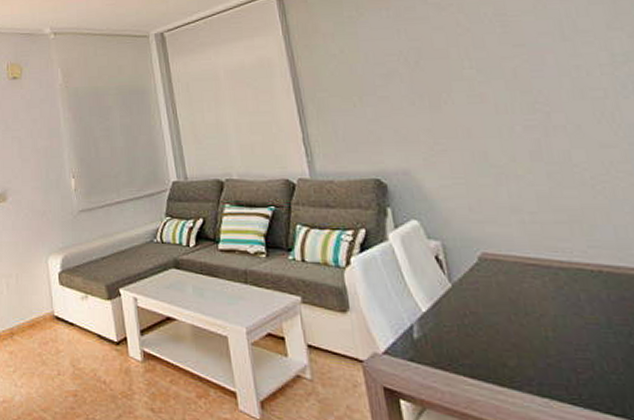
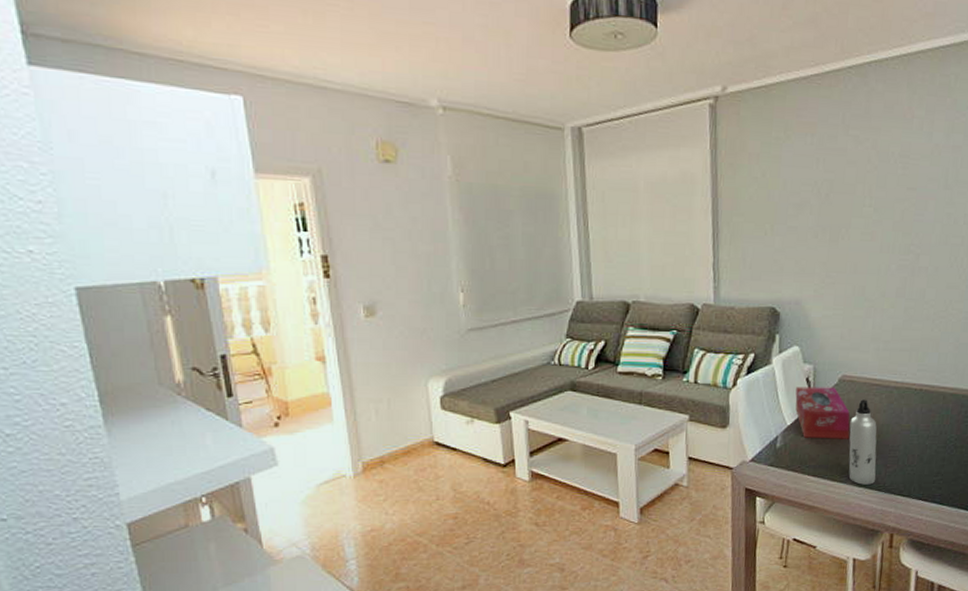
tissue box: none [424,266,512,333] -> present [795,387,850,439]
water bottle: none [506,282,564,395] -> present [848,399,877,485]

